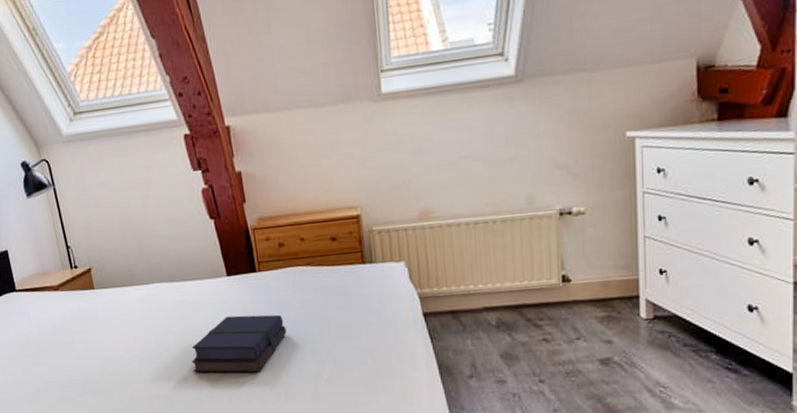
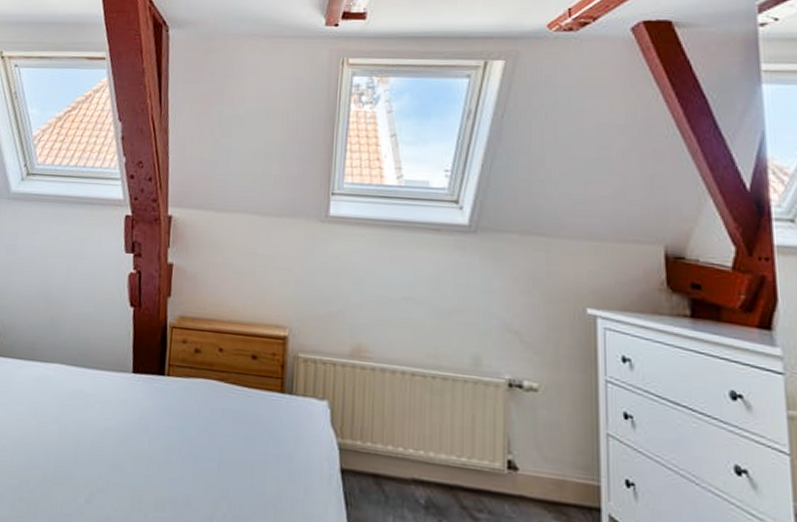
book: present [191,314,287,373] -> none [68,419,183,498]

